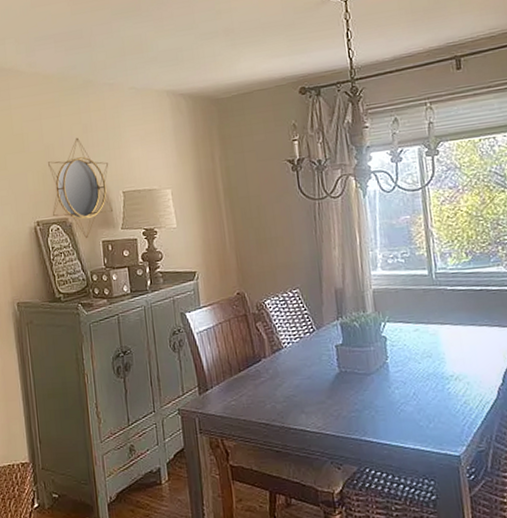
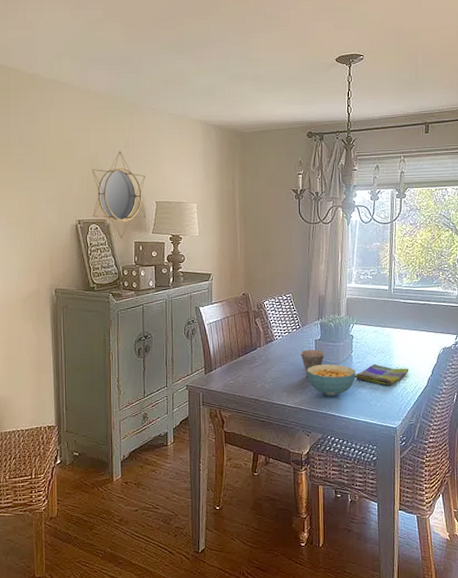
cup: none [317,357,351,392] -> present [300,349,325,376]
cereal bowl: none [328,375,396,418] -> present [306,364,356,397]
dish towel: none [394,371,470,400] -> present [354,363,409,385]

